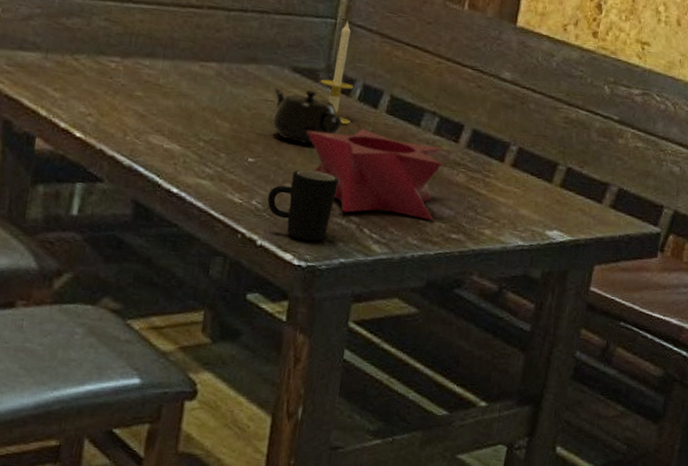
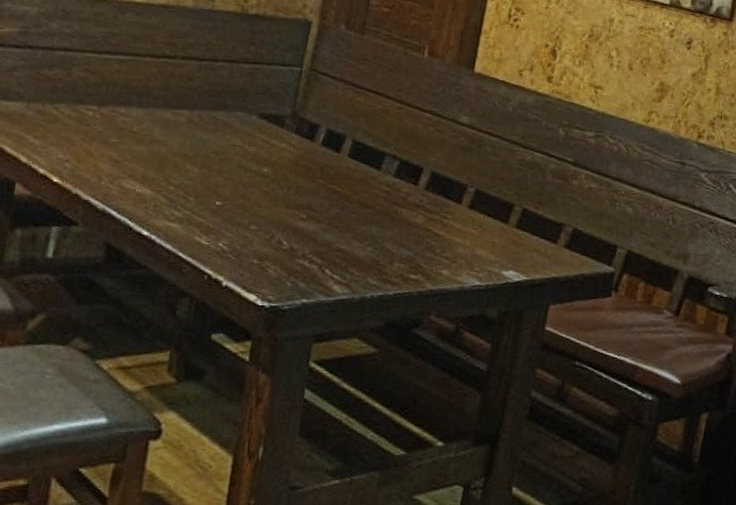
mug: present [267,169,339,241] -> none [233,212,302,282]
teapot: present [272,89,342,144] -> none [239,134,306,188]
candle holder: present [307,128,443,221] -> none [272,172,403,262]
candle: present [320,20,353,125] -> none [285,68,317,169]

